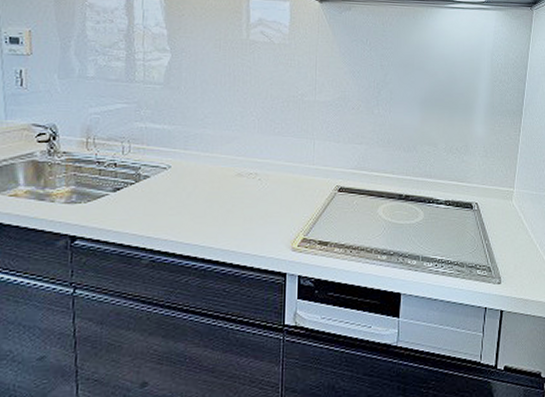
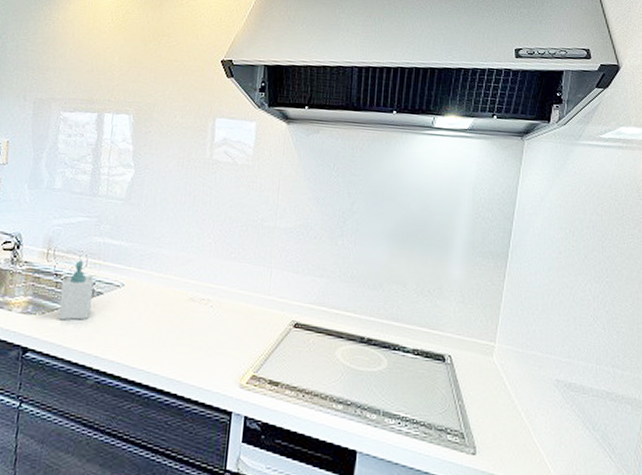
soap bottle: none [104,148,140,206] -> present [58,261,94,321]

